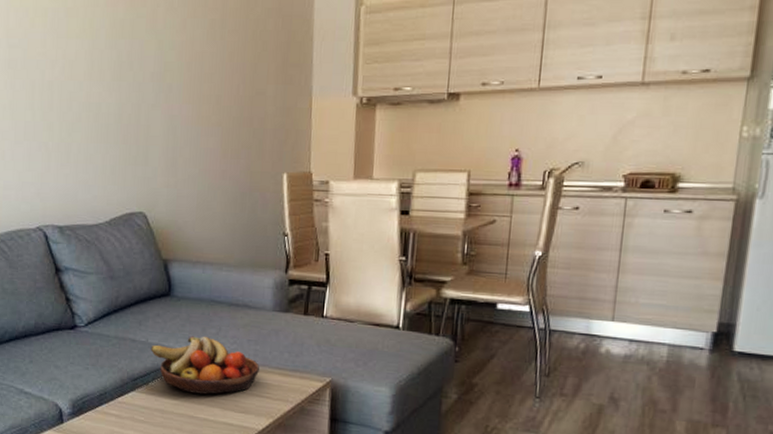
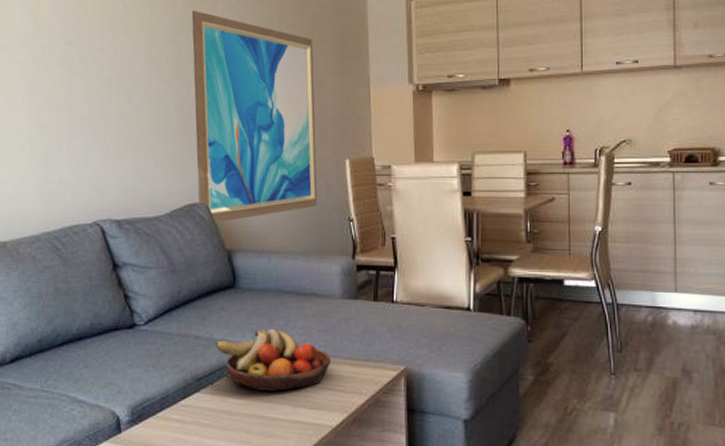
wall art: none [132,13,256,233] -> present [191,10,318,223]

